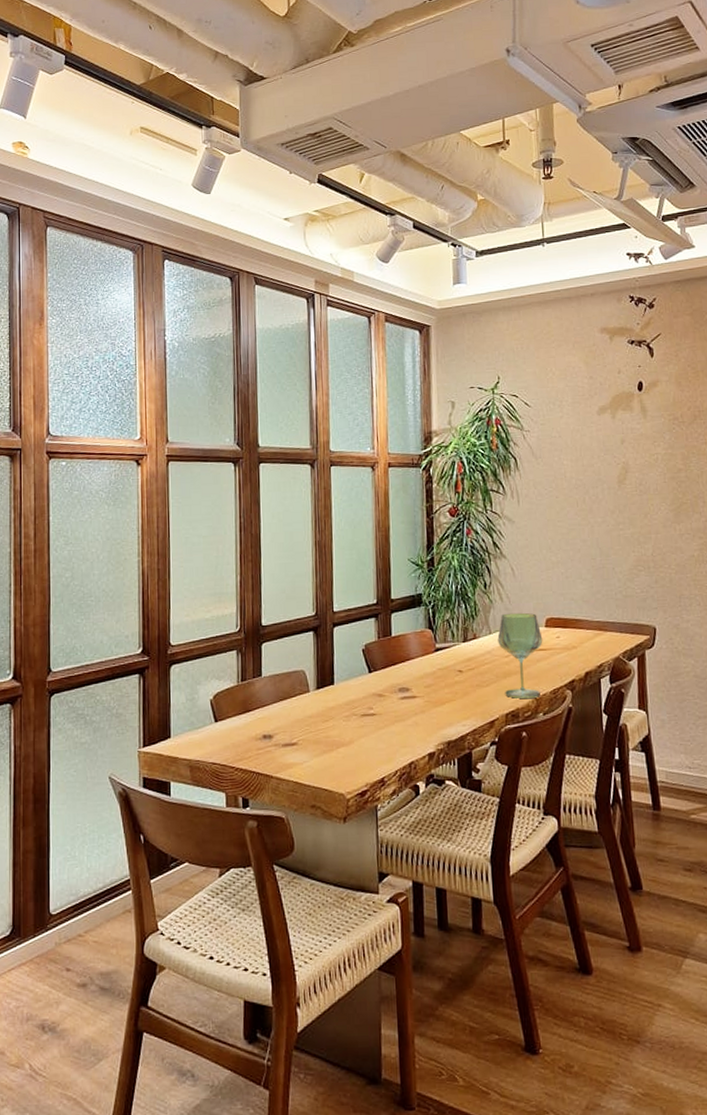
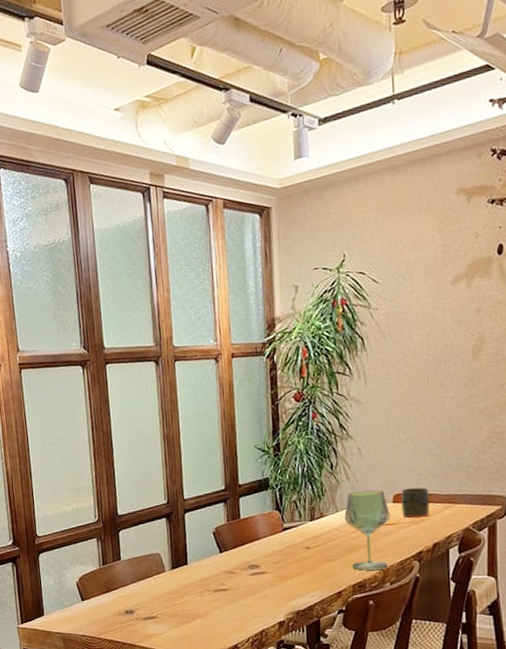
mug: none [553,612,582,644] -> present [401,487,430,518]

